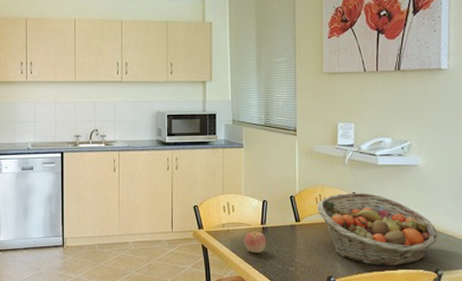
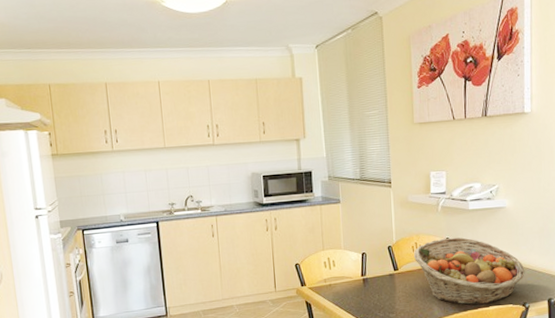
apple: present [244,231,267,254] -> none [345,283,368,305]

